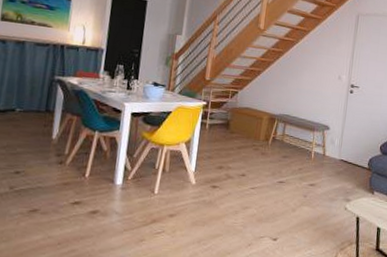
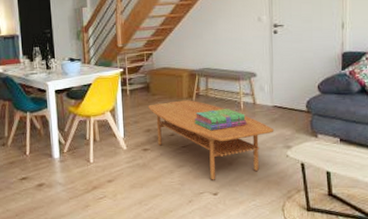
coffee table: none [224,141,338,225] -> present [148,100,274,180]
stack of books: none [267,155,315,176] -> present [194,109,247,131]

